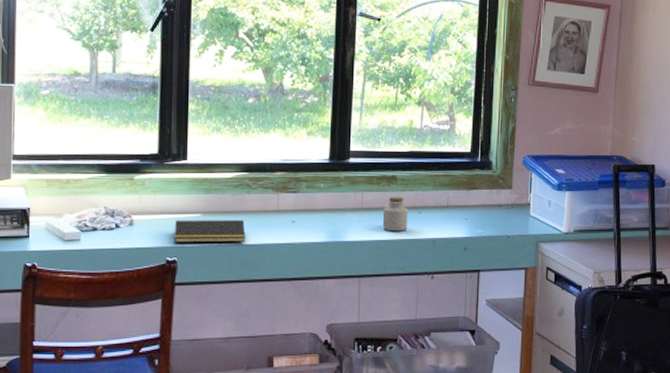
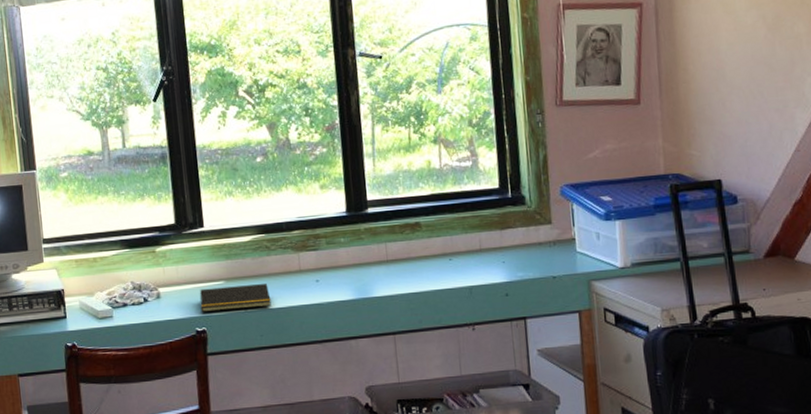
jar: present [383,196,409,232] -> none [411,243,440,283]

